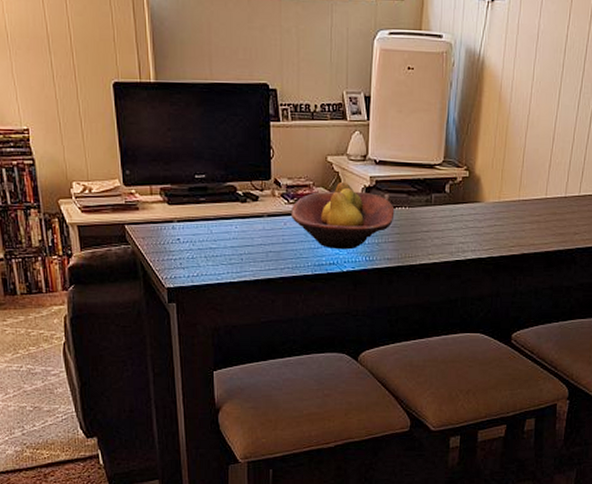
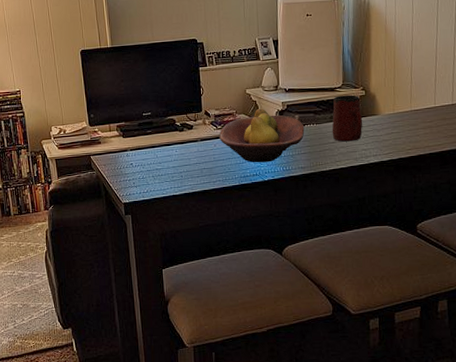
mug: none [426,174,463,232] -> present [332,95,363,142]

